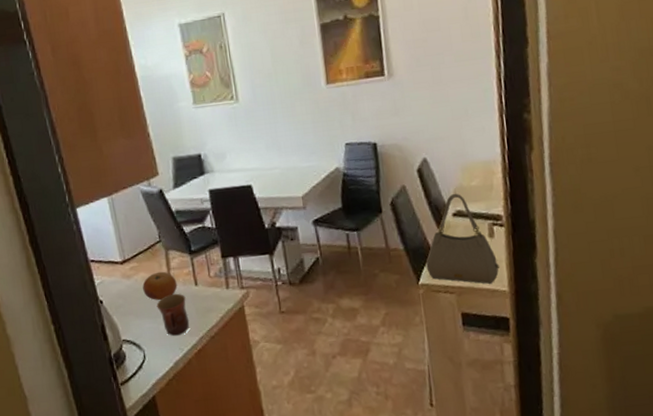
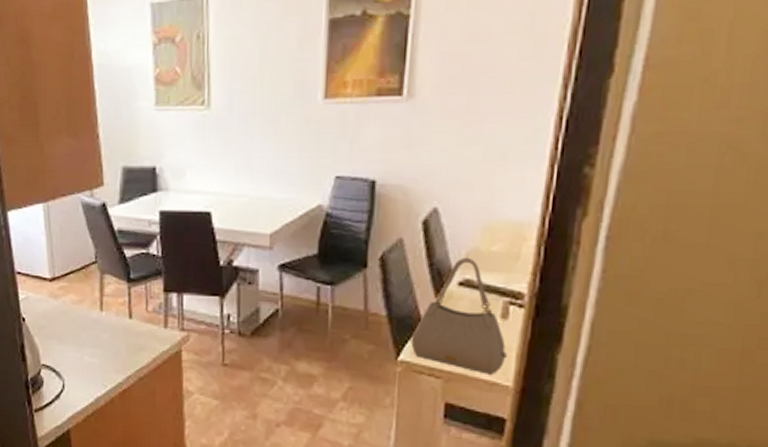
fruit: present [142,271,177,300] -> none [71,296,109,328]
mug: present [156,294,190,337] -> none [83,324,118,371]

